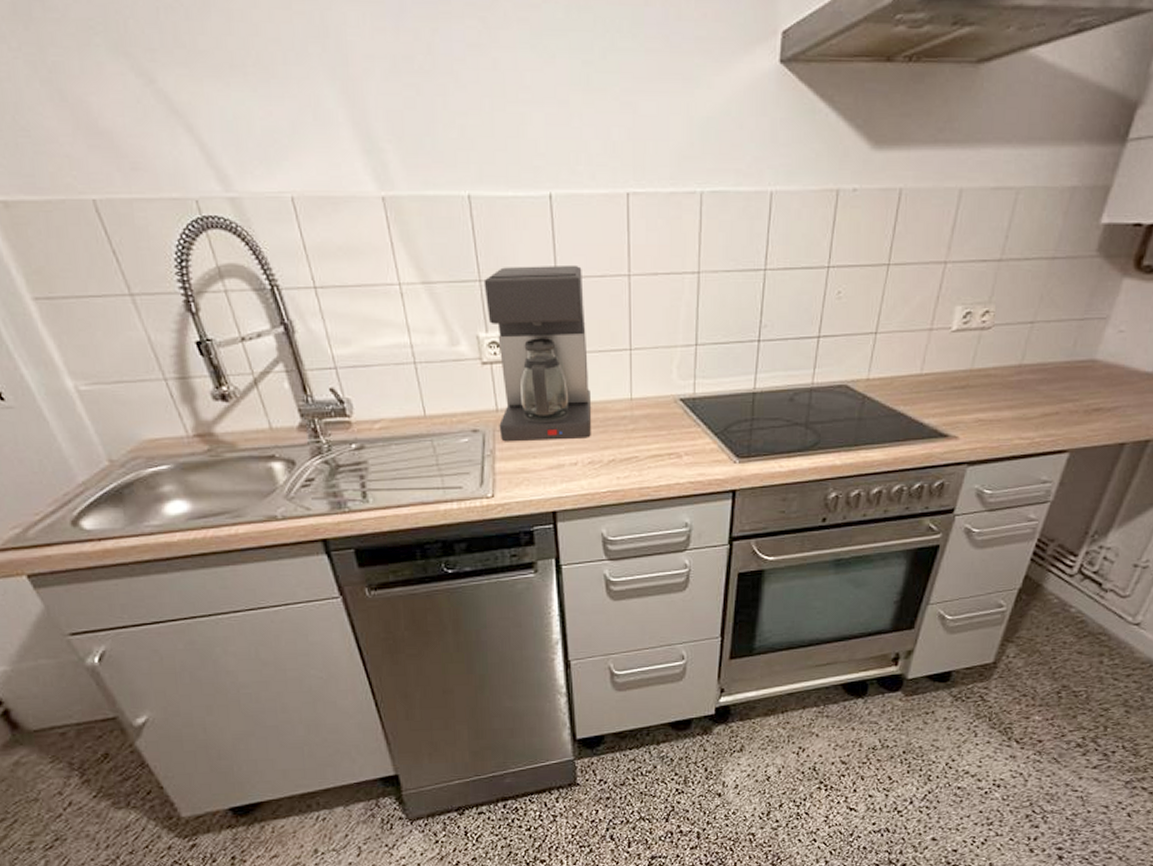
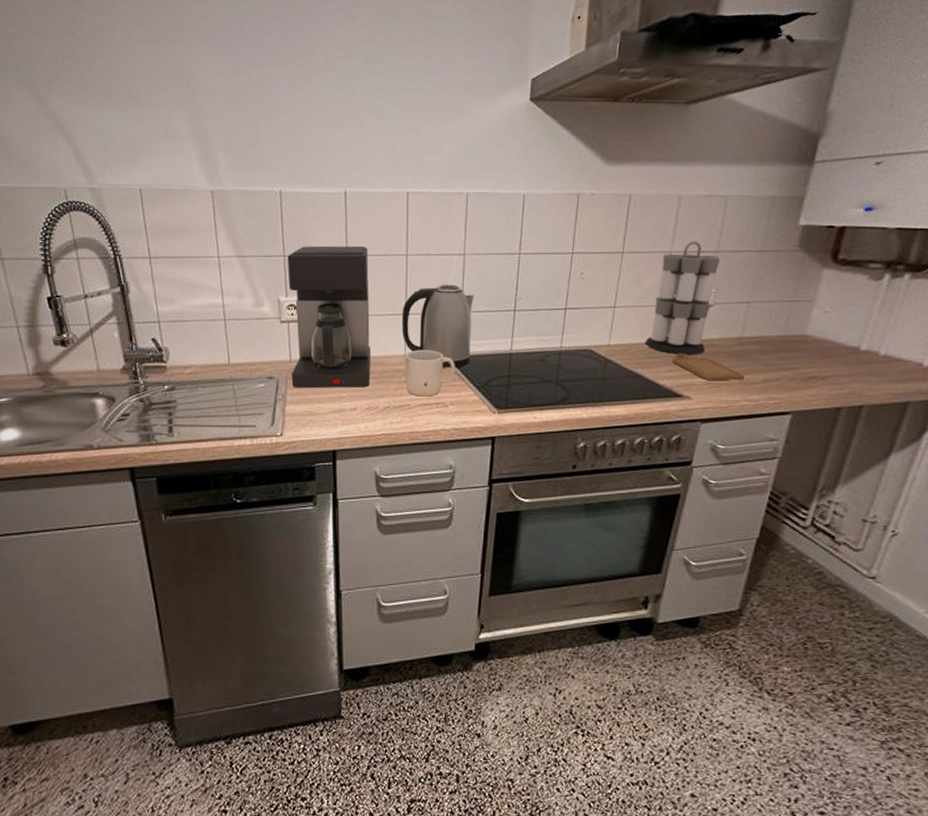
kettle: none [625,310,712,412] -> present [401,284,475,368]
mug: none [631,391,690,447] -> present [404,349,455,397]
spice rack: none [909,247,1004,387] -> present [645,241,721,355]
chopping board: none [939,386,1020,418] -> present [672,353,745,381]

